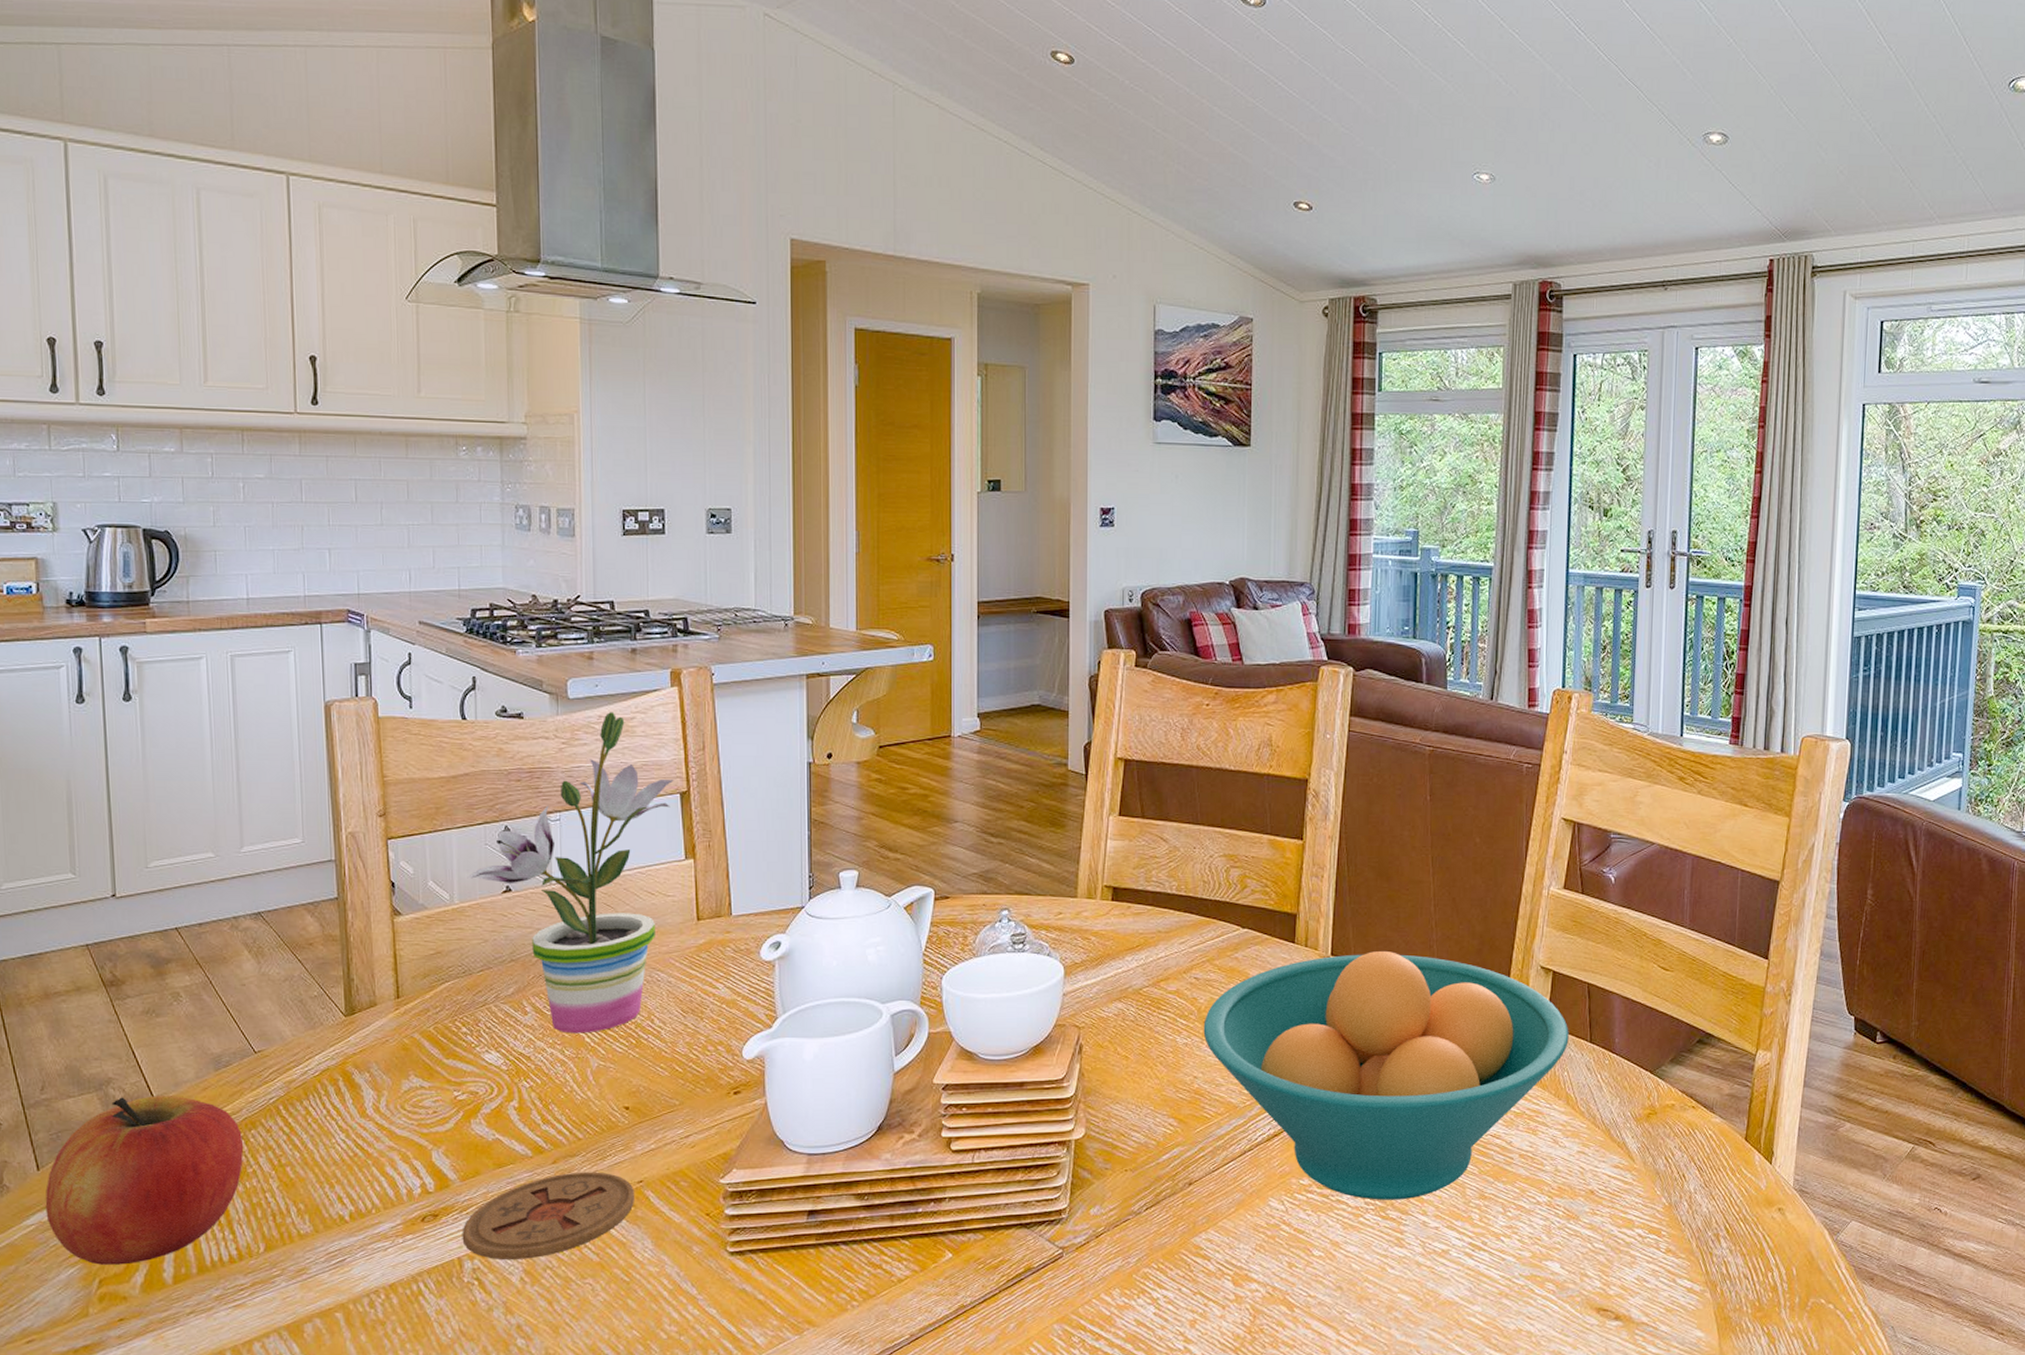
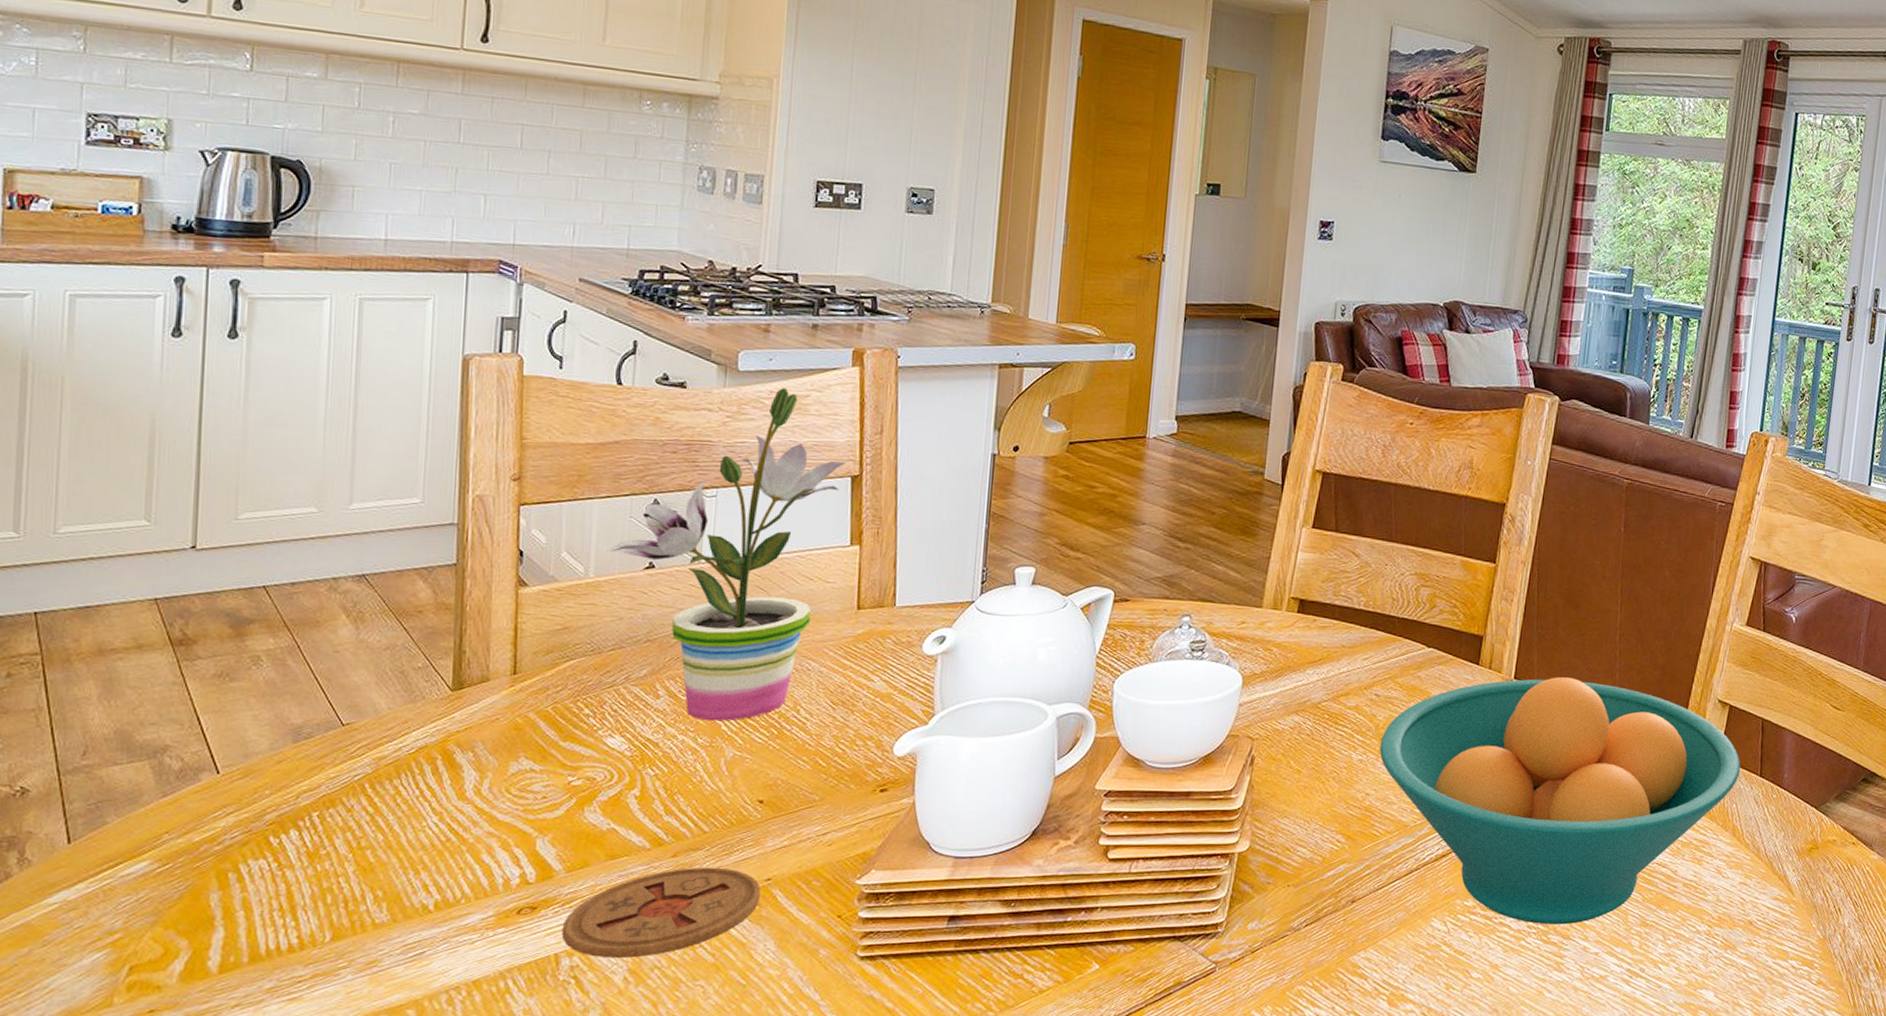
apple: present [45,1096,244,1265] -> none [73,767,319,951]

